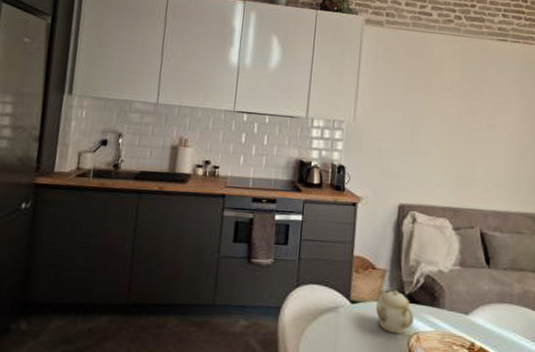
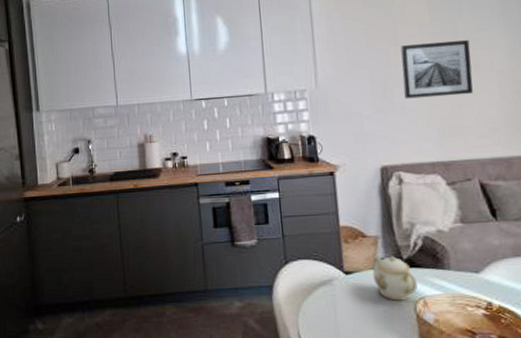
wall art: none [429,96,490,151] -> present [400,40,473,99]

